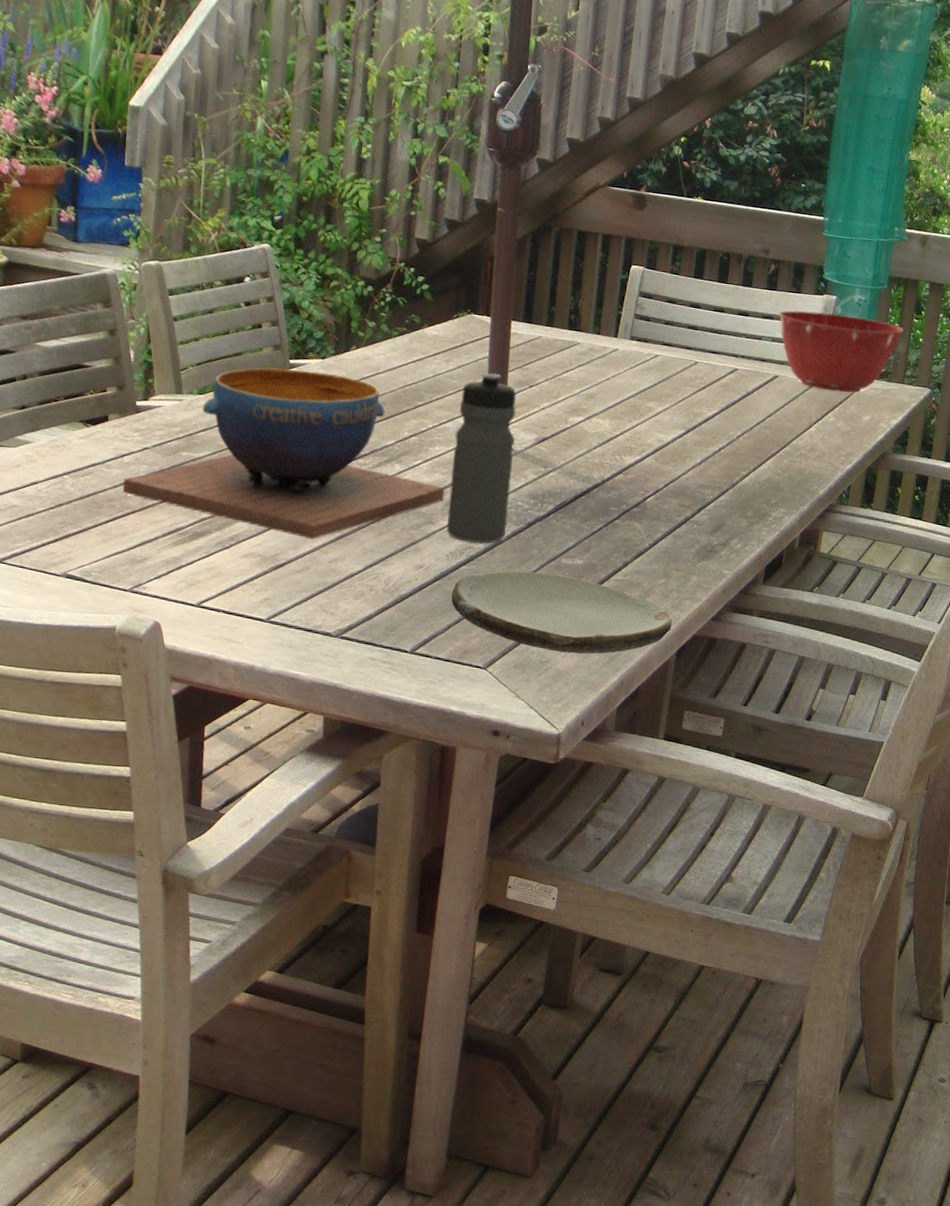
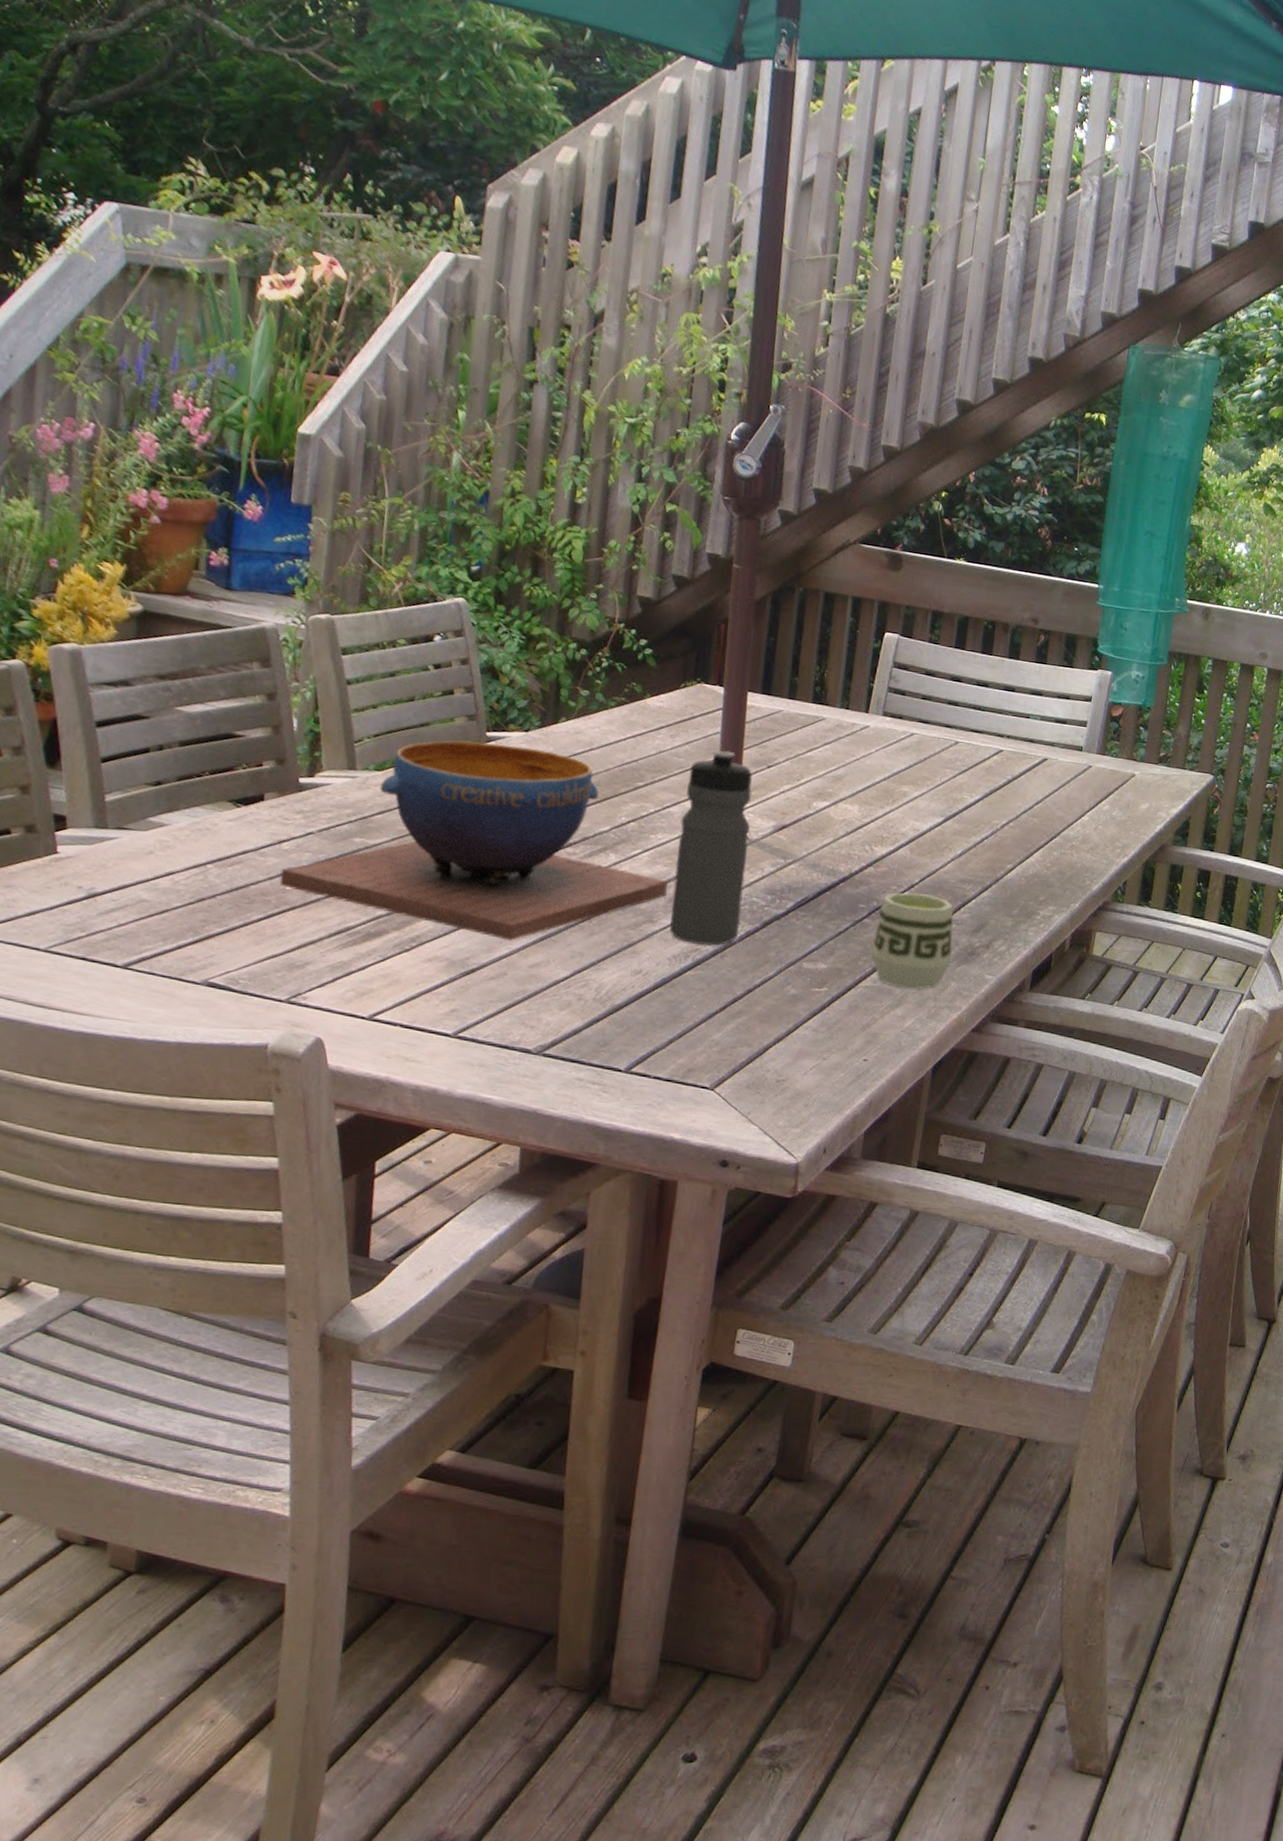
plate: present [451,570,672,654] -> none [673,976,928,1072]
cup: none [621,496,694,583] -> present [870,892,954,989]
mixing bowl: present [778,310,904,393] -> none [1048,686,1185,778]

